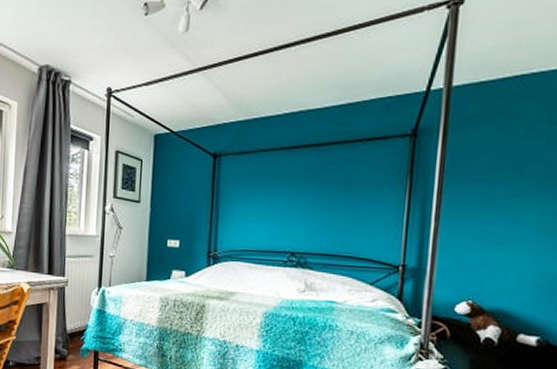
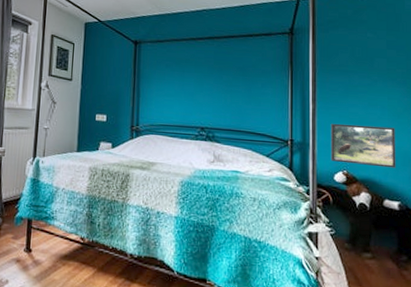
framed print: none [453,244,545,298] -> present [330,123,396,168]

